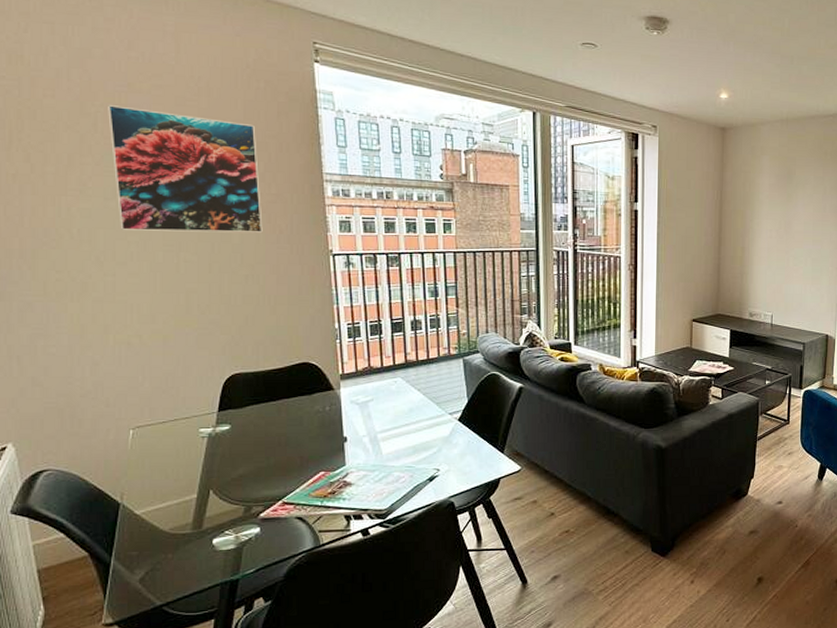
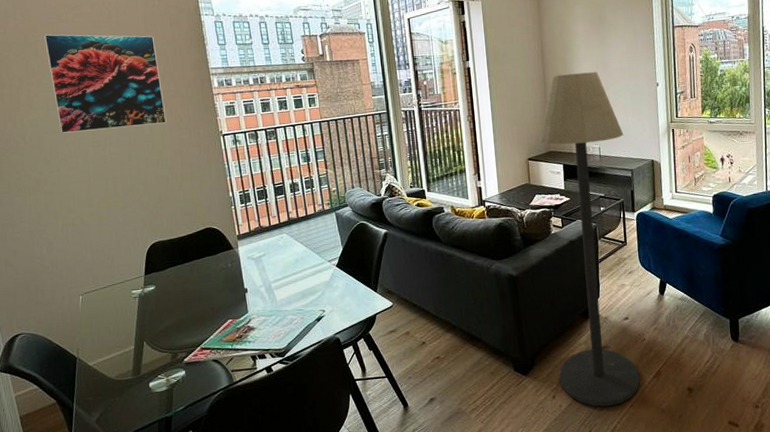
floor lamp: none [701,230,800,596] -> present [537,72,640,407]

